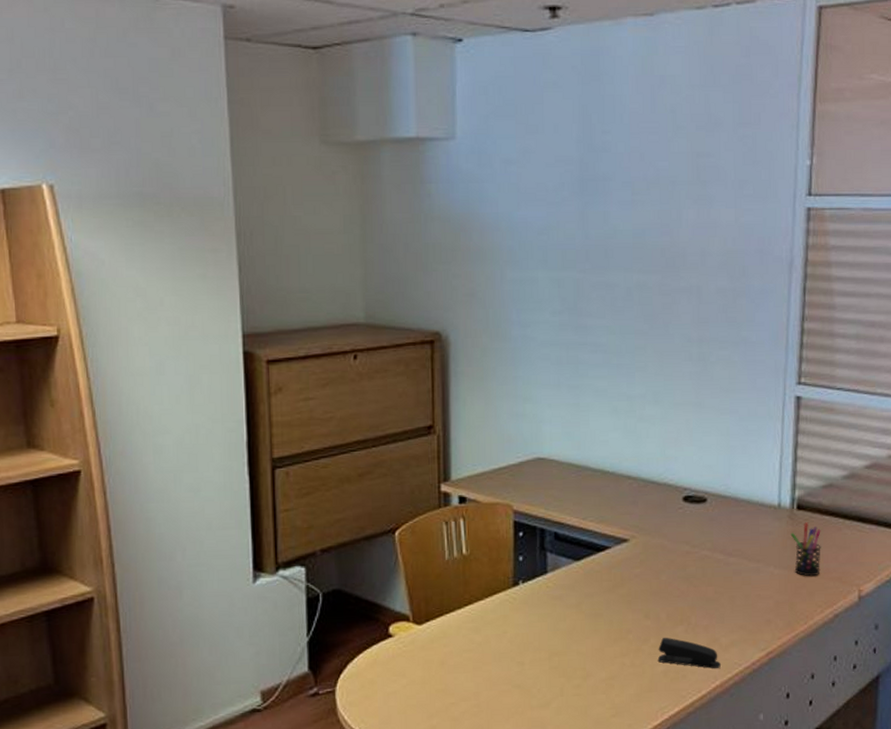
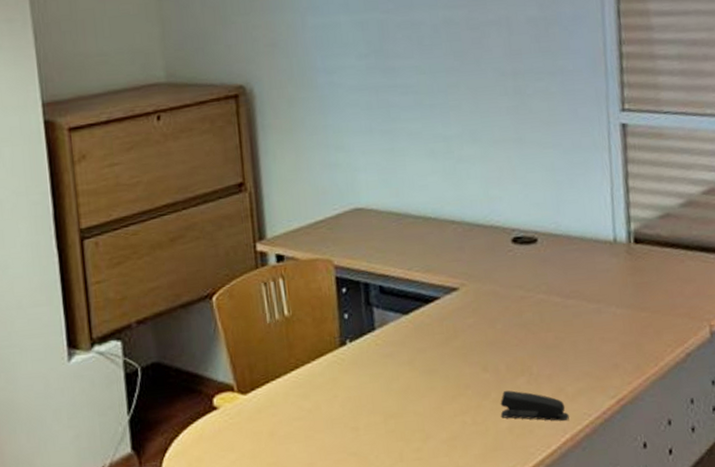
pen holder: present [790,522,821,577] -> none [630,256,666,315]

